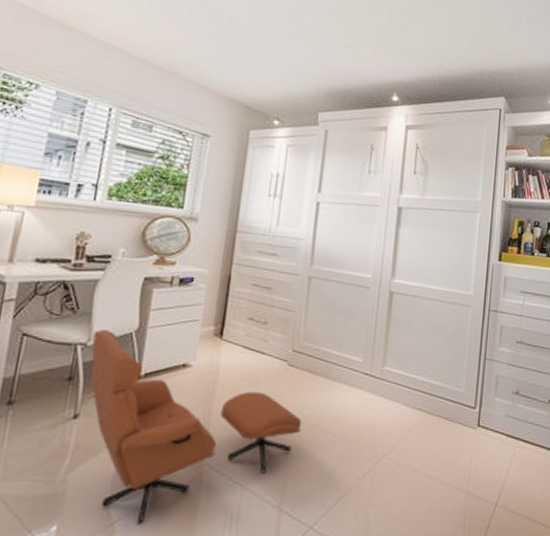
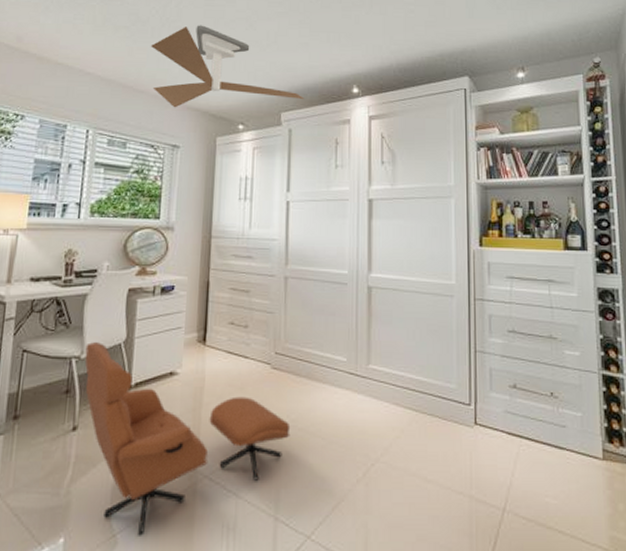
ceiling fan: none [185,11,344,101] -> present [150,25,305,108]

